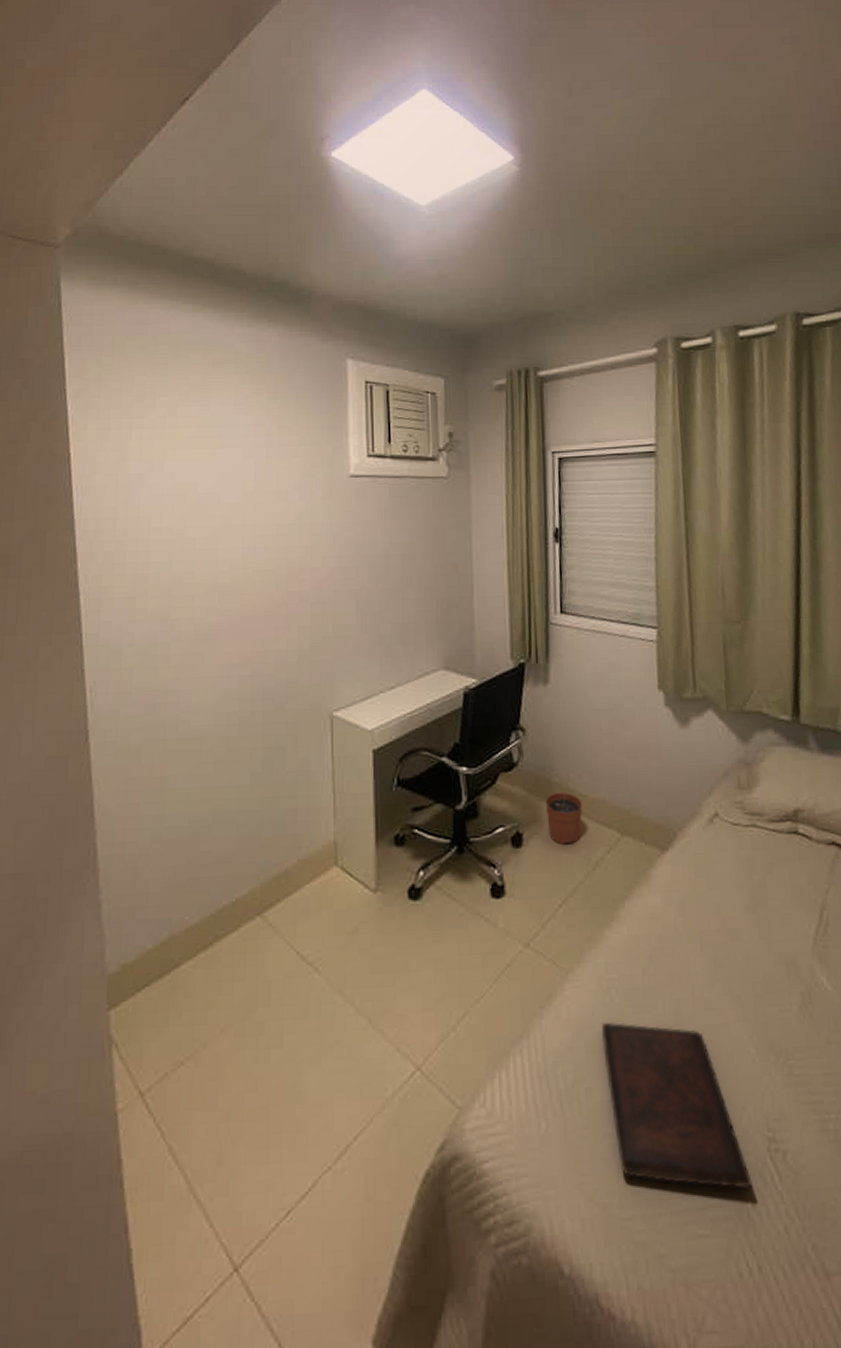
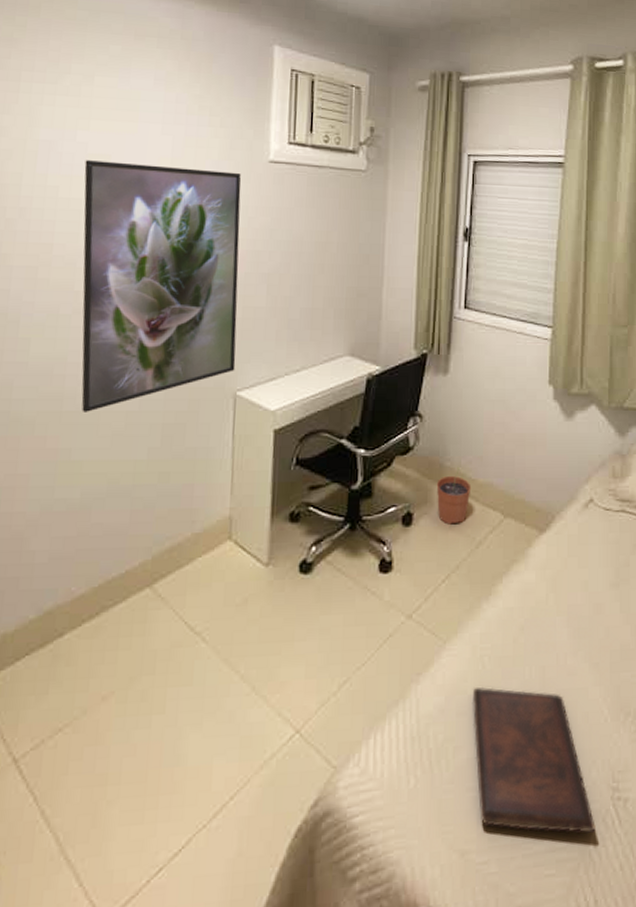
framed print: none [173,488,330,739] -> present [81,160,242,412]

